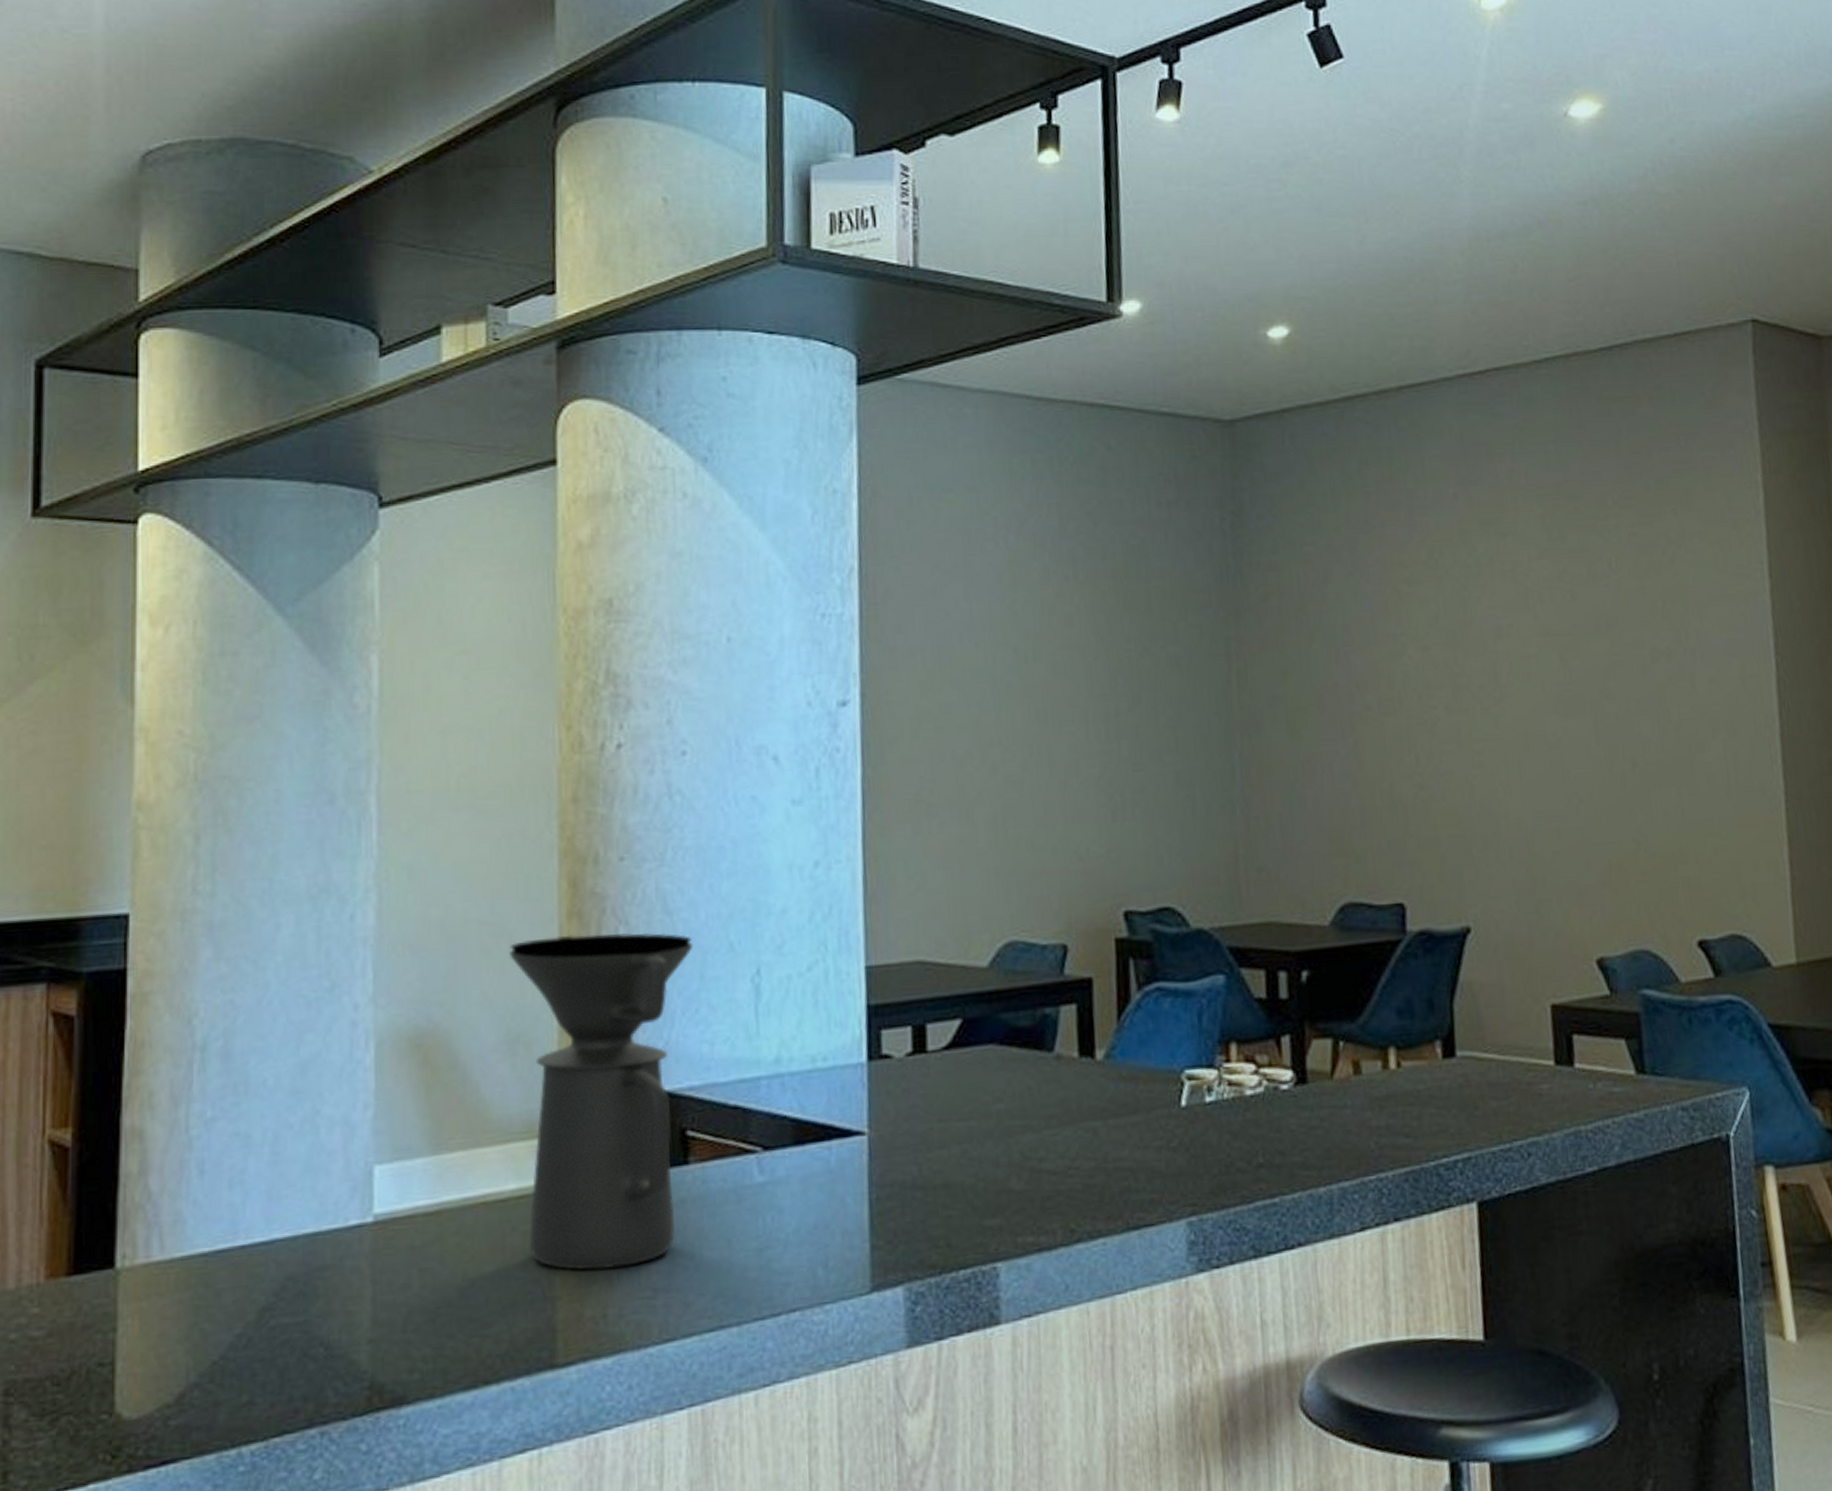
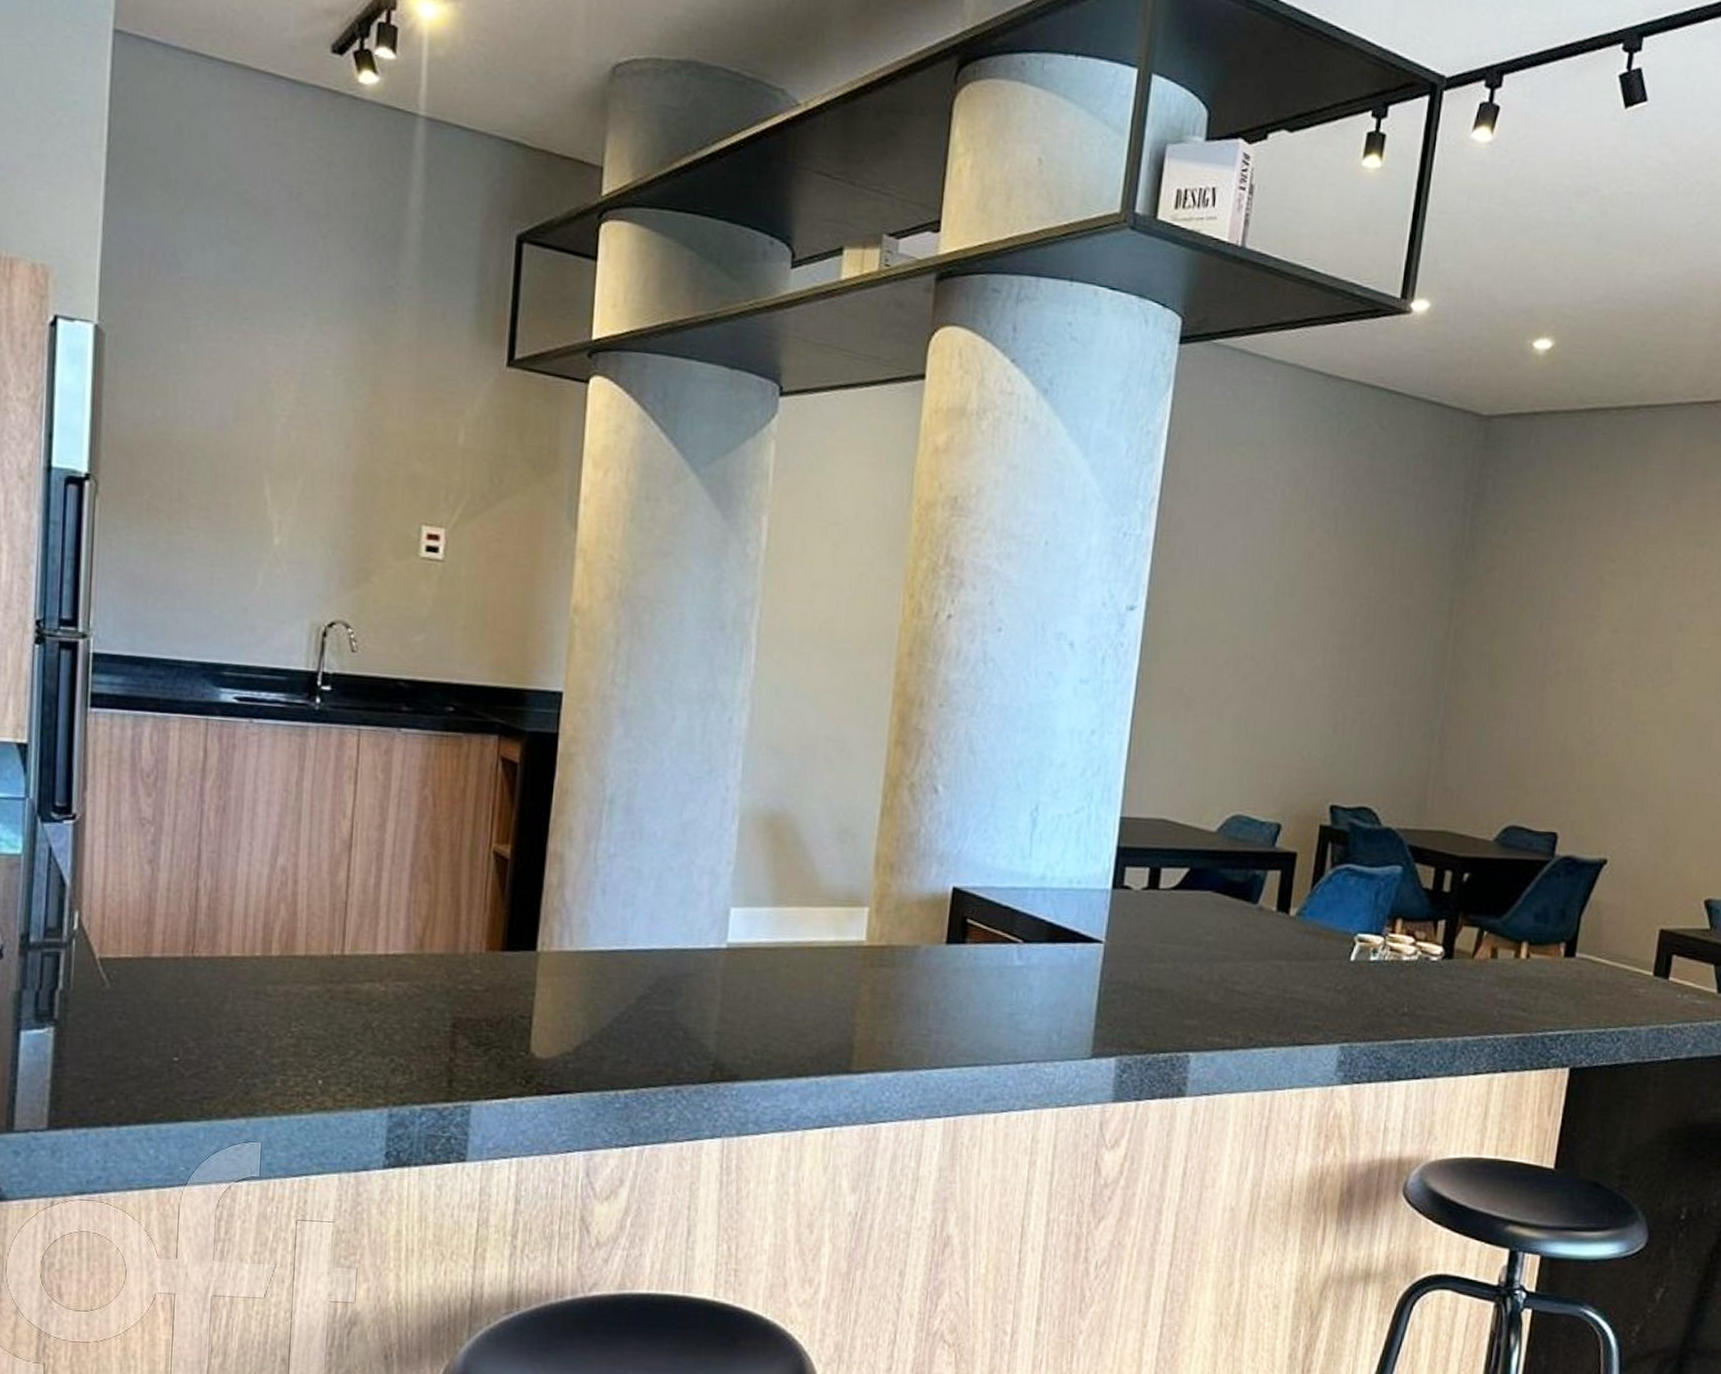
coffee maker: present [509,932,694,1270] -> none [840,757,989,1010]

